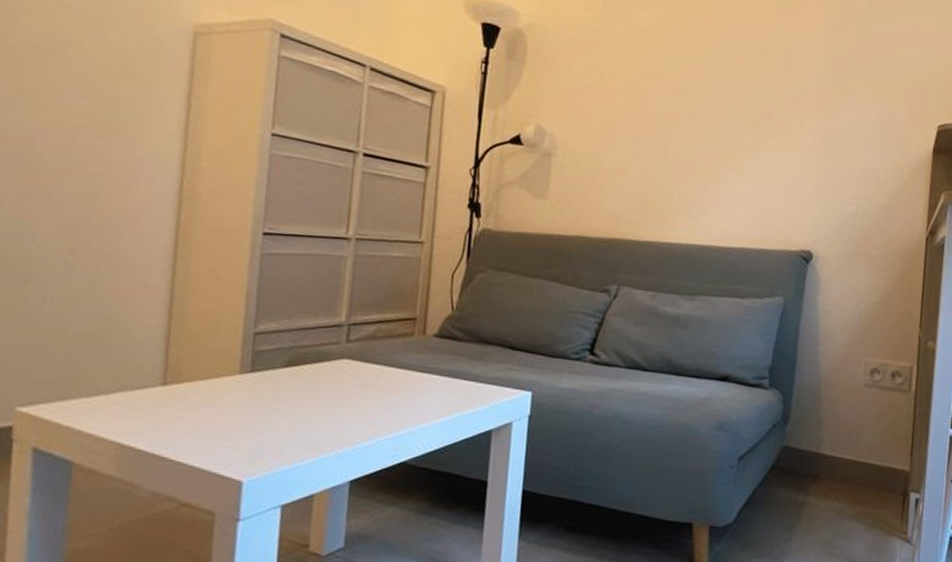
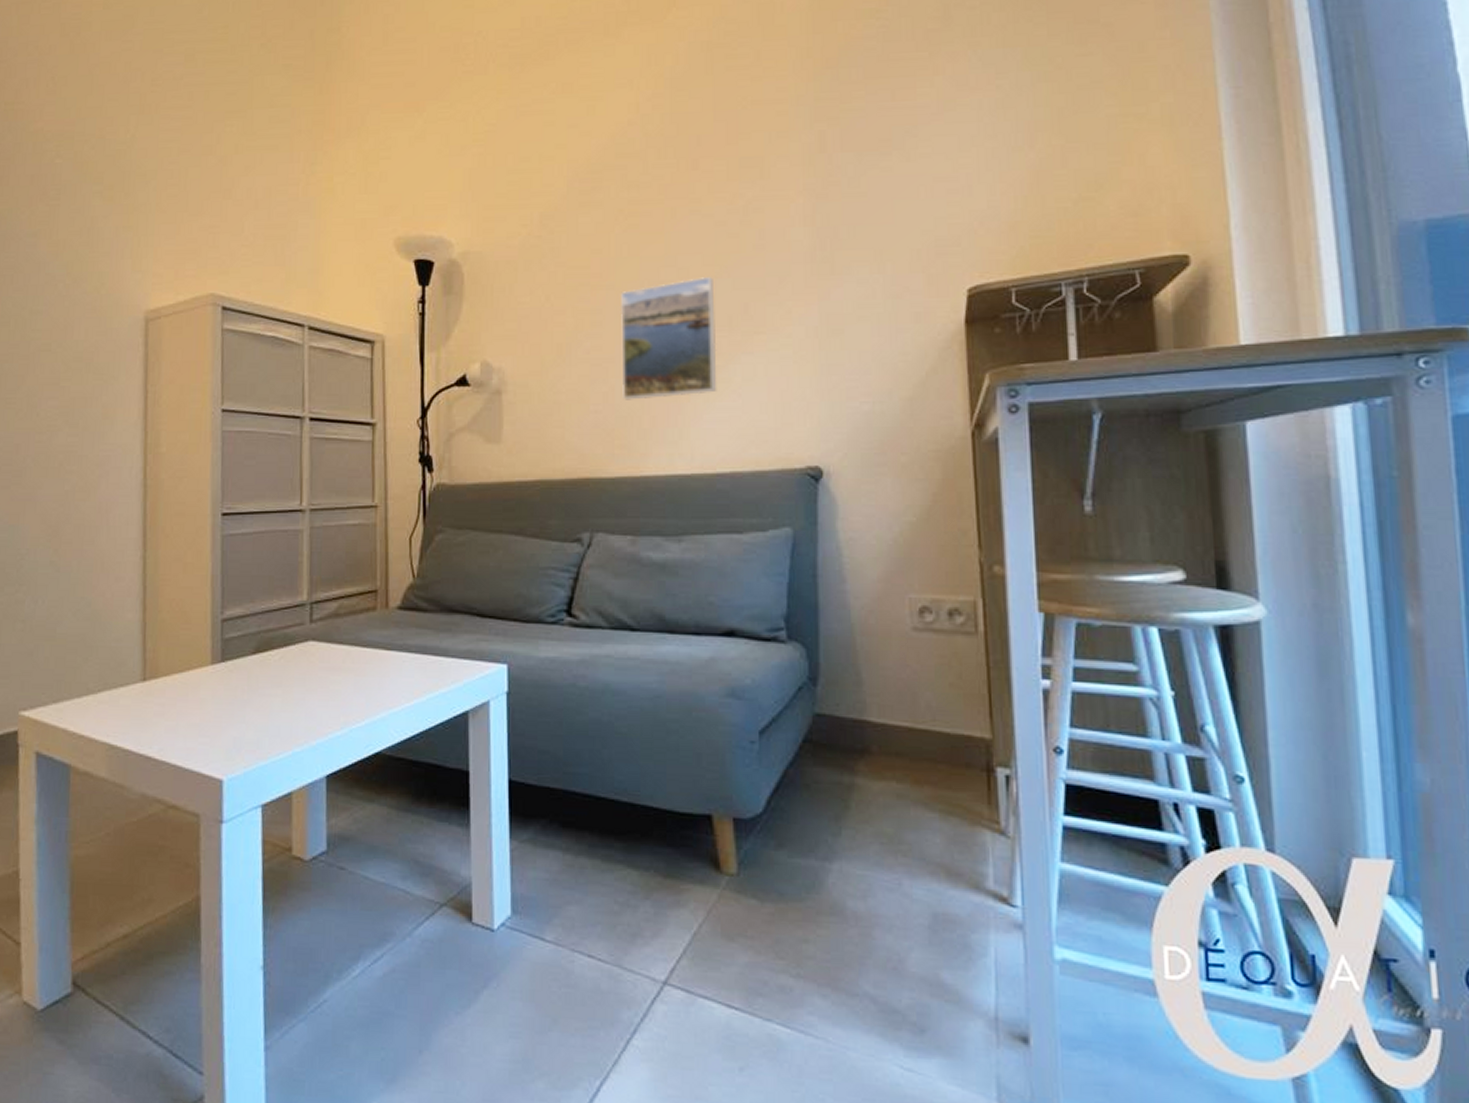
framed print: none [658,81,745,180] -> present [620,276,717,400]

